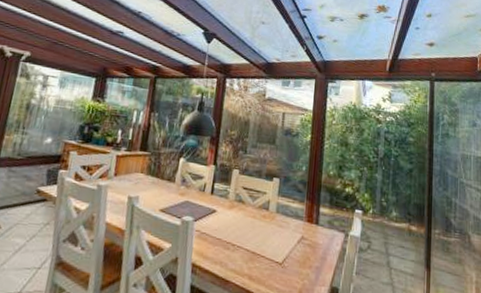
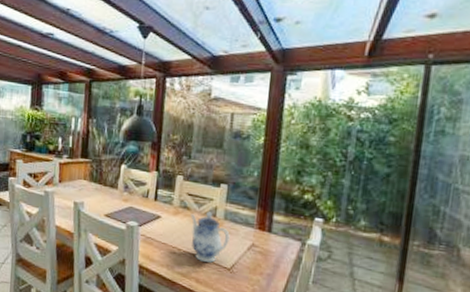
teapot: none [245,205,282,258] -> present [190,211,230,263]

